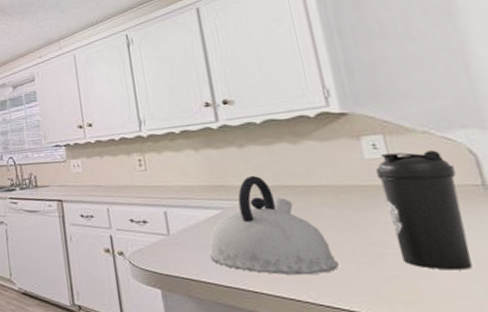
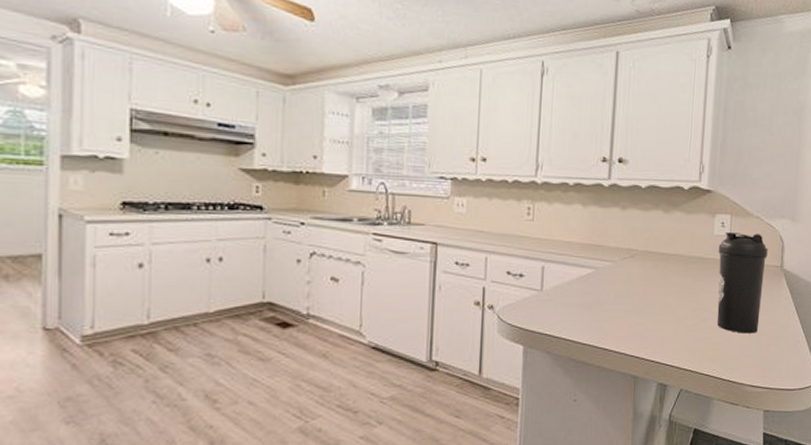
kettle: present [210,175,339,276] -> none [575,238,673,335]

